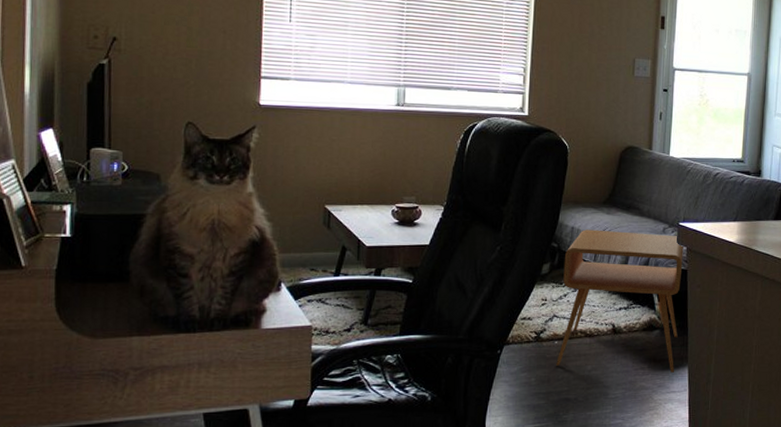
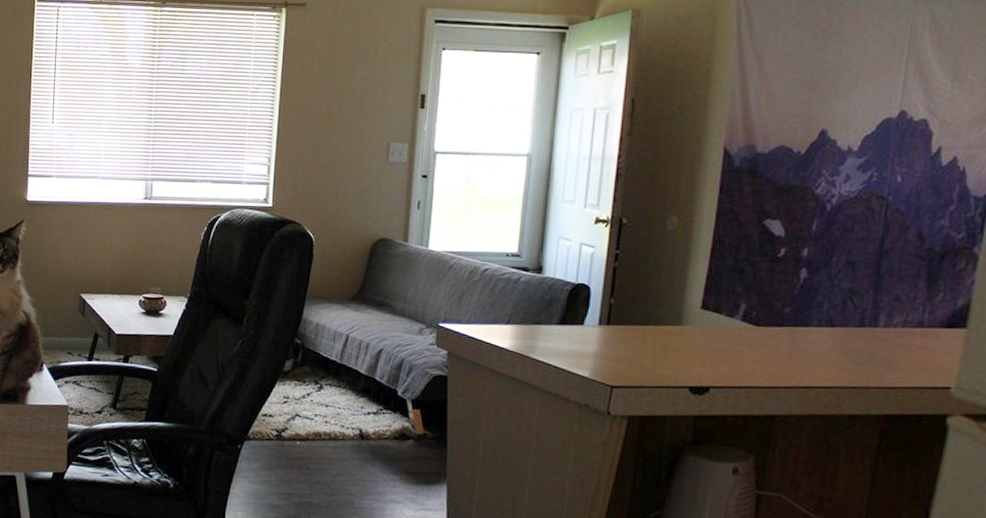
side table: present [556,229,683,373] -> none [298,326,443,488]

